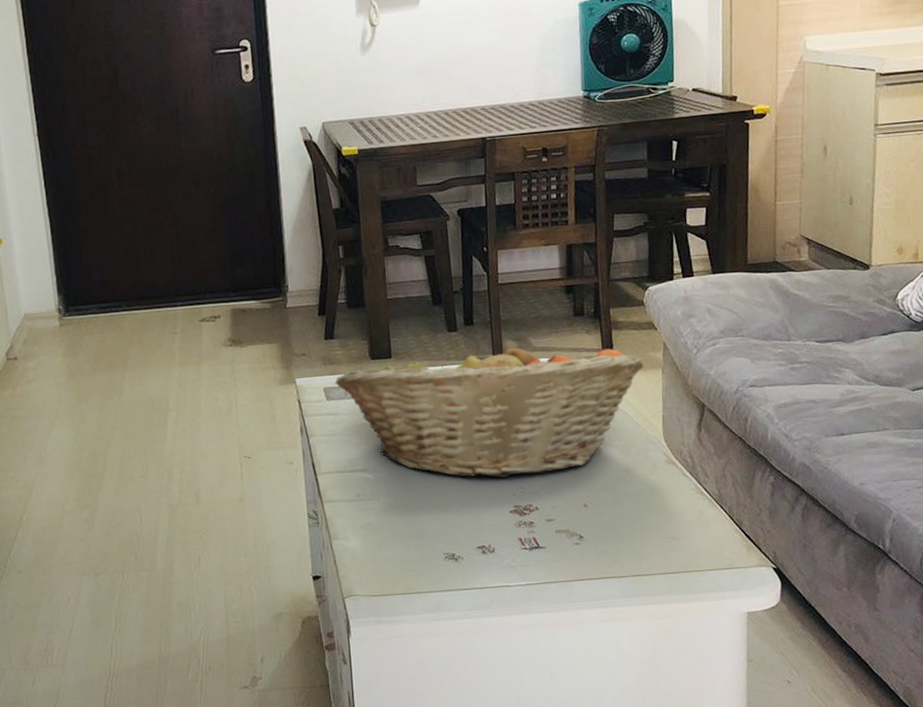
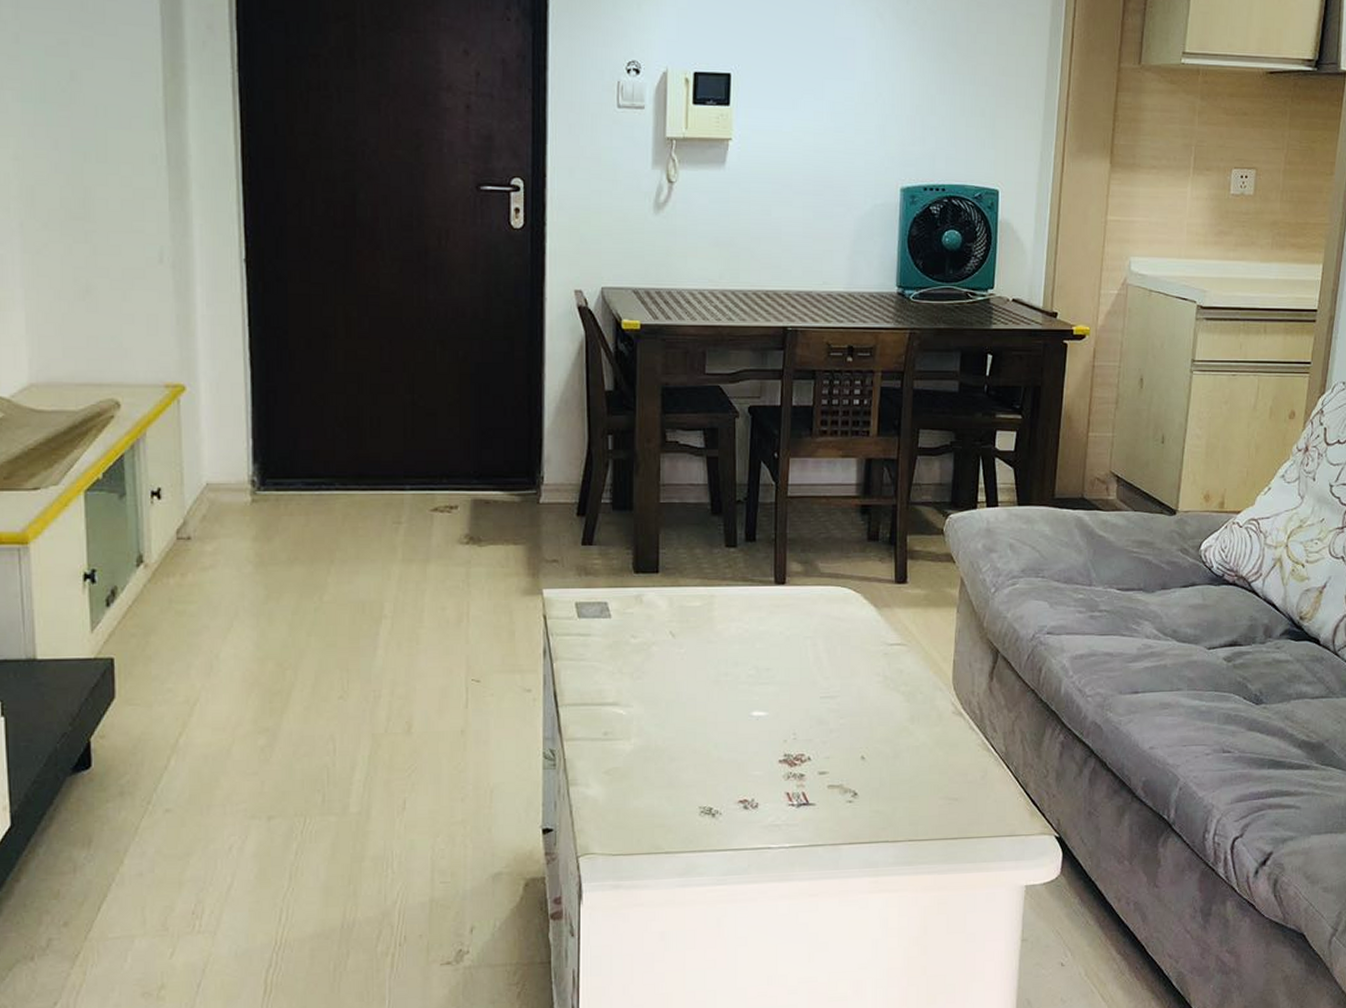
fruit basket: present [335,339,644,478] -> none [590,558,938,721]

